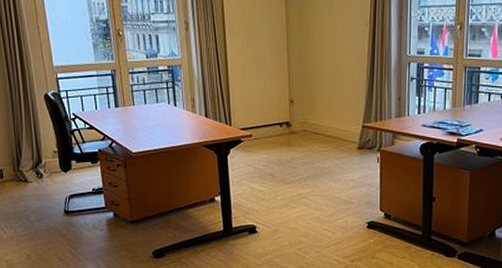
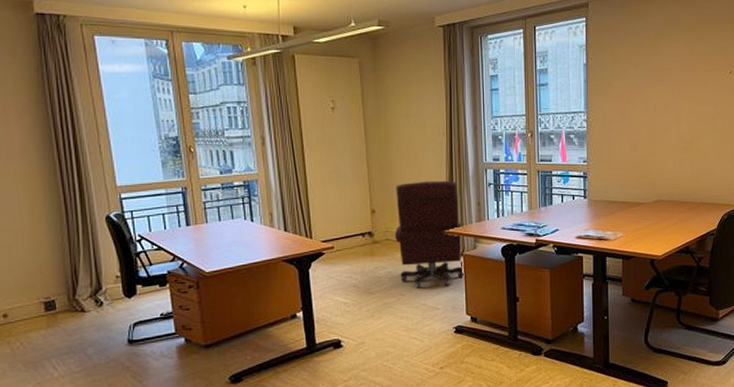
office chair: none [311,72,383,181] -> present [394,180,464,288]

